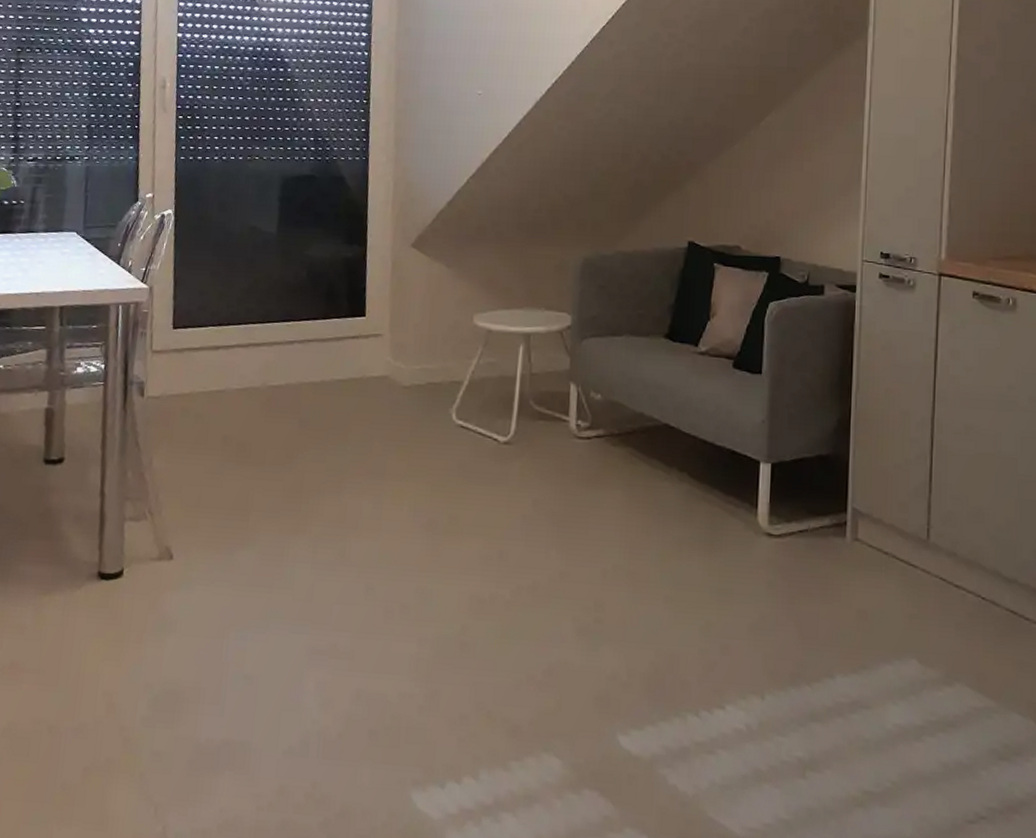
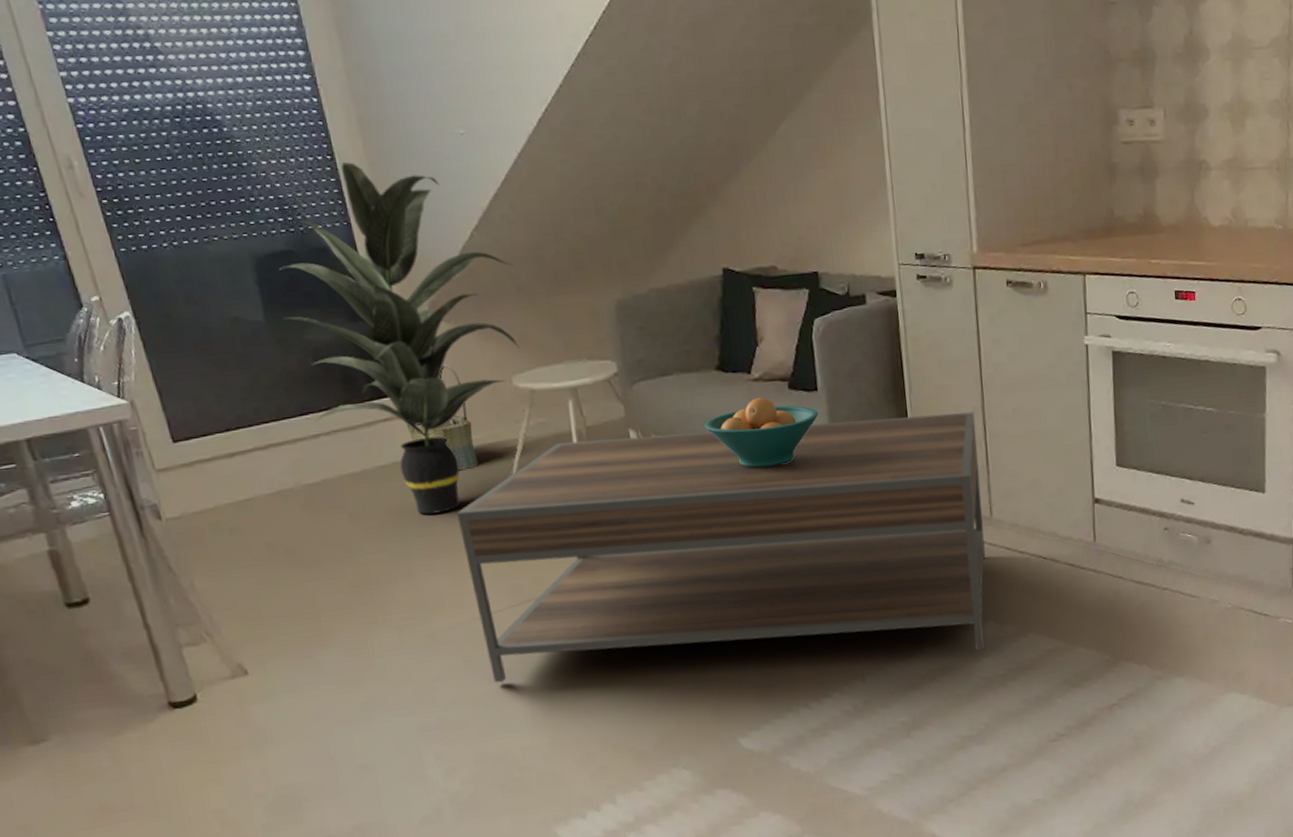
indoor plant: none [292,107,498,434] -> present [279,162,520,515]
basket: none [370,294,428,397] -> present [406,364,479,471]
coffee table: none [389,385,923,692] -> present [456,412,986,683]
fruit bowl: none [643,371,759,445] -> present [704,397,819,468]

